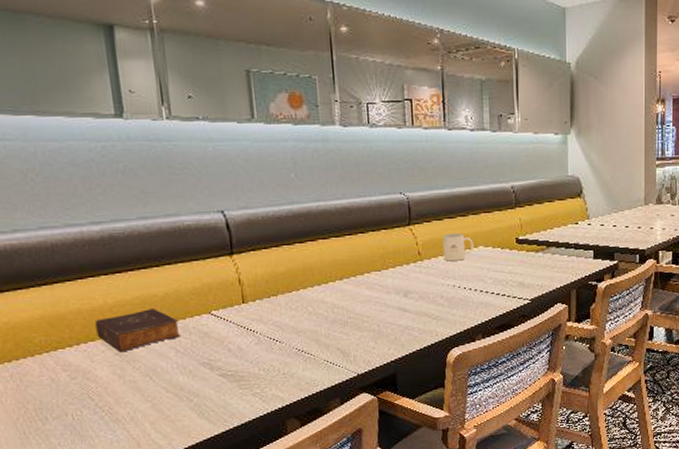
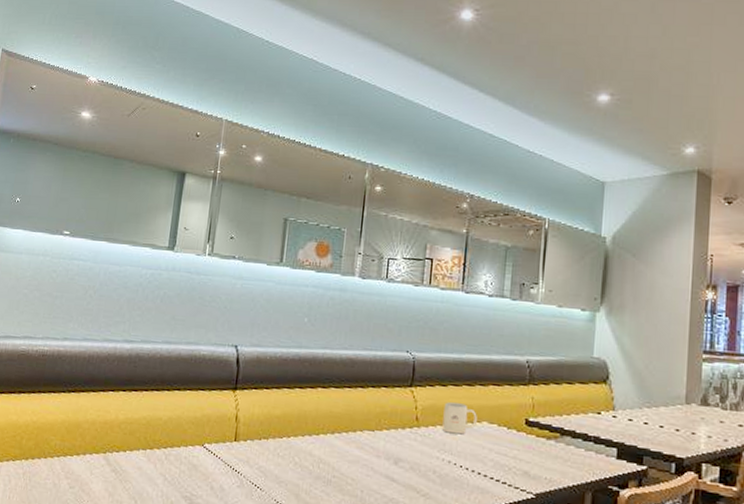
book: present [95,309,180,353] -> none [102,430,174,470]

